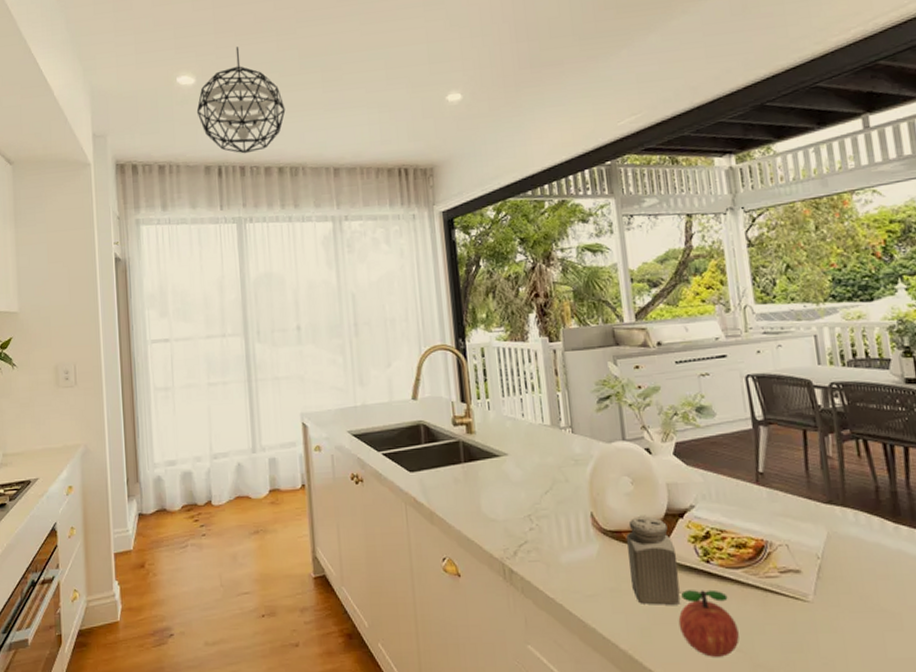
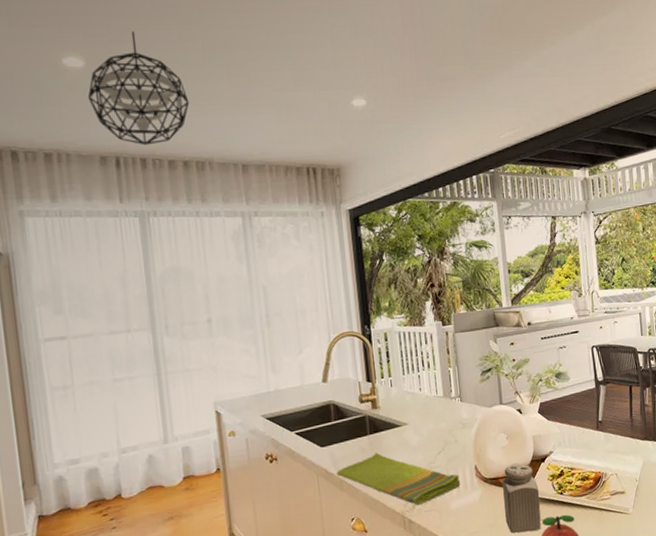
dish towel: none [426,484,573,552] -> present [336,452,461,505]

